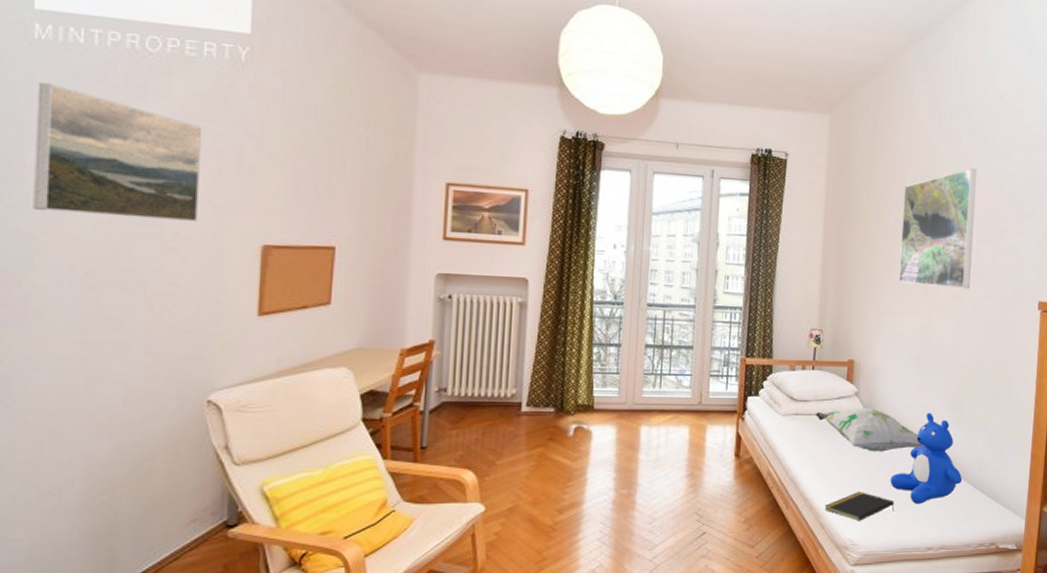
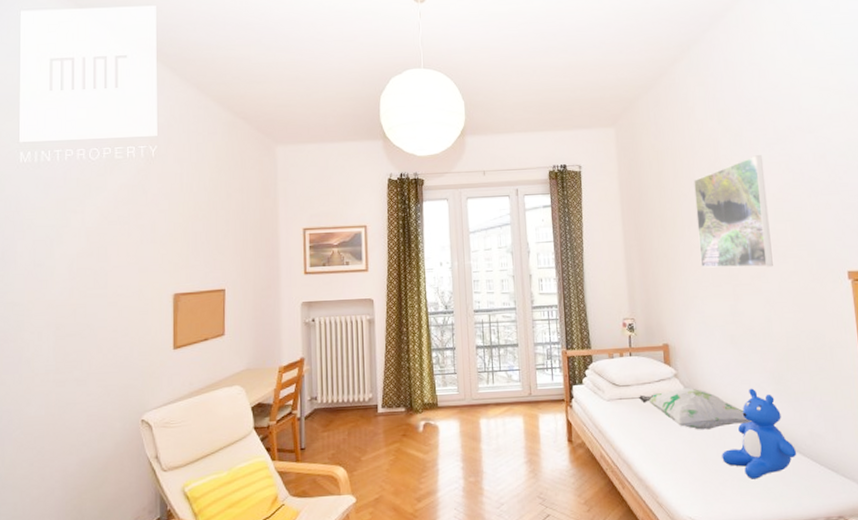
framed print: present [33,82,203,223] -> none [22,192,129,285]
notepad: present [824,491,895,521] -> none [659,468,731,499]

